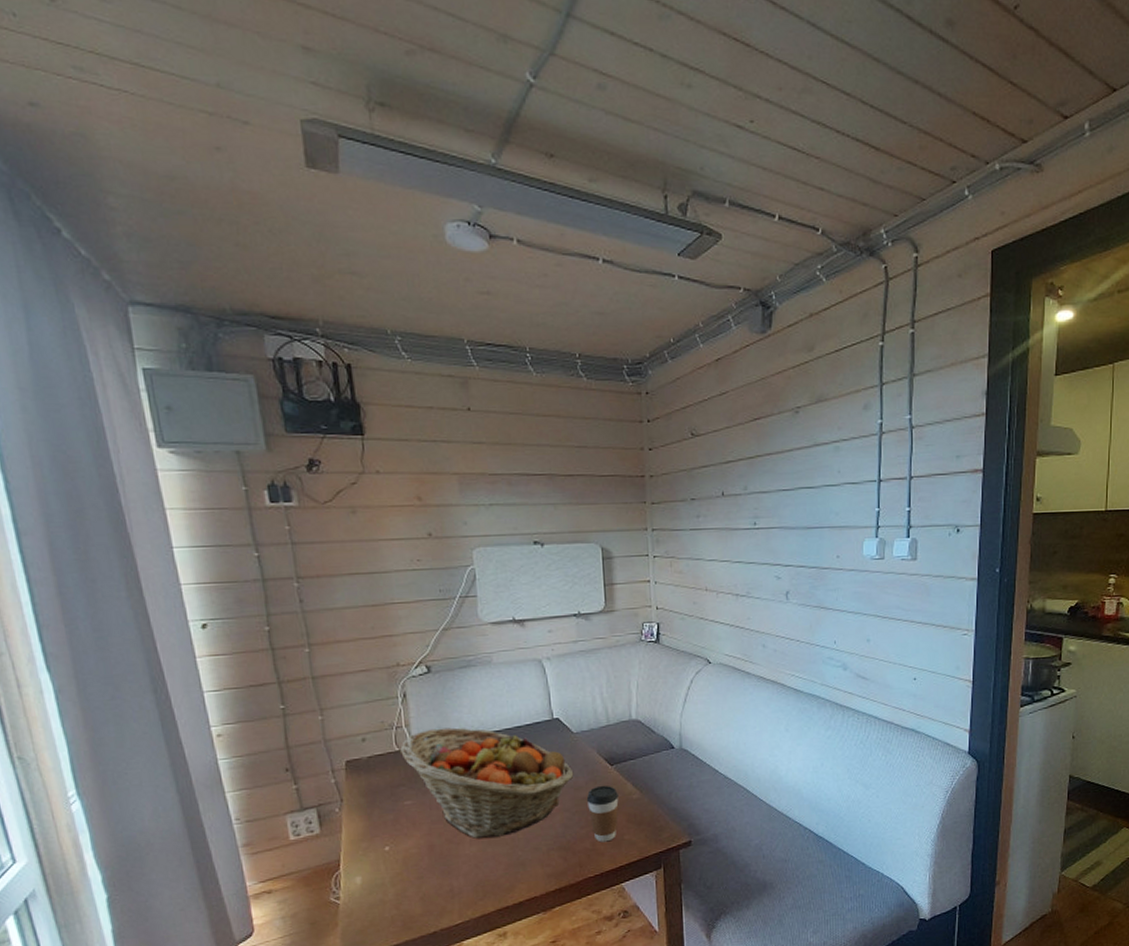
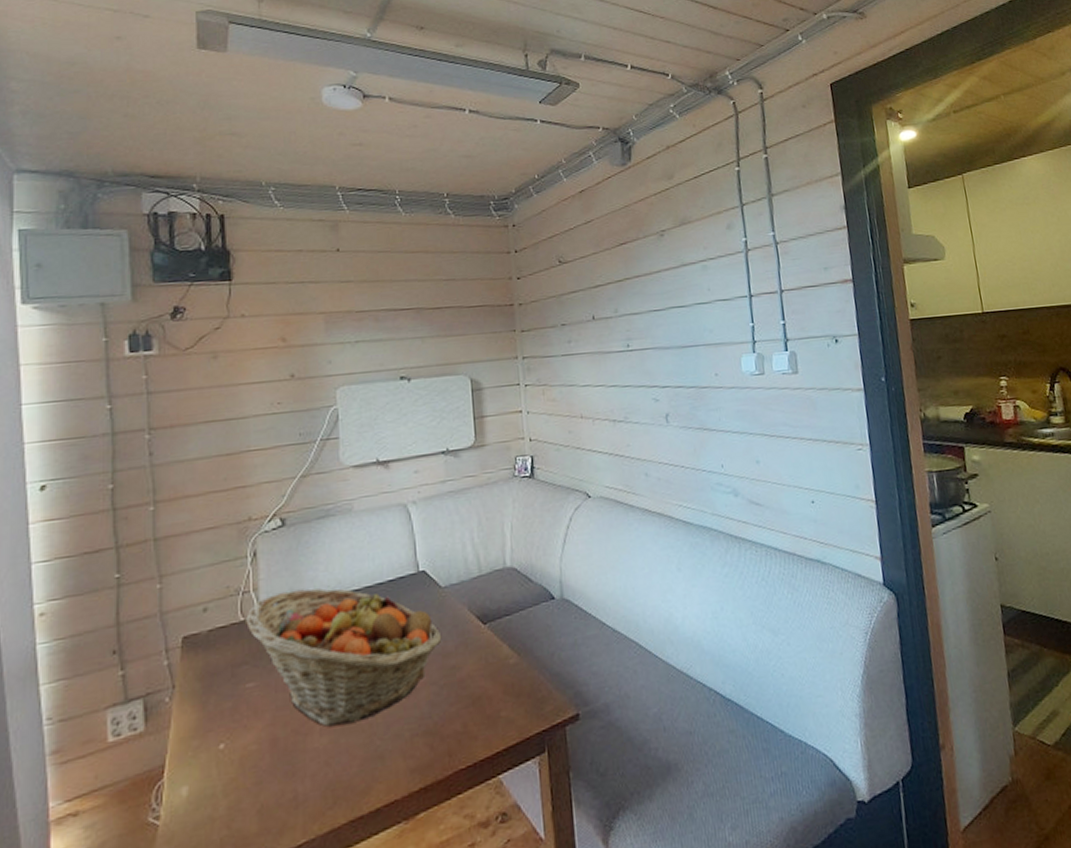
coffee cup: present [586,785,619,842] -> none [456,649,494,722]

